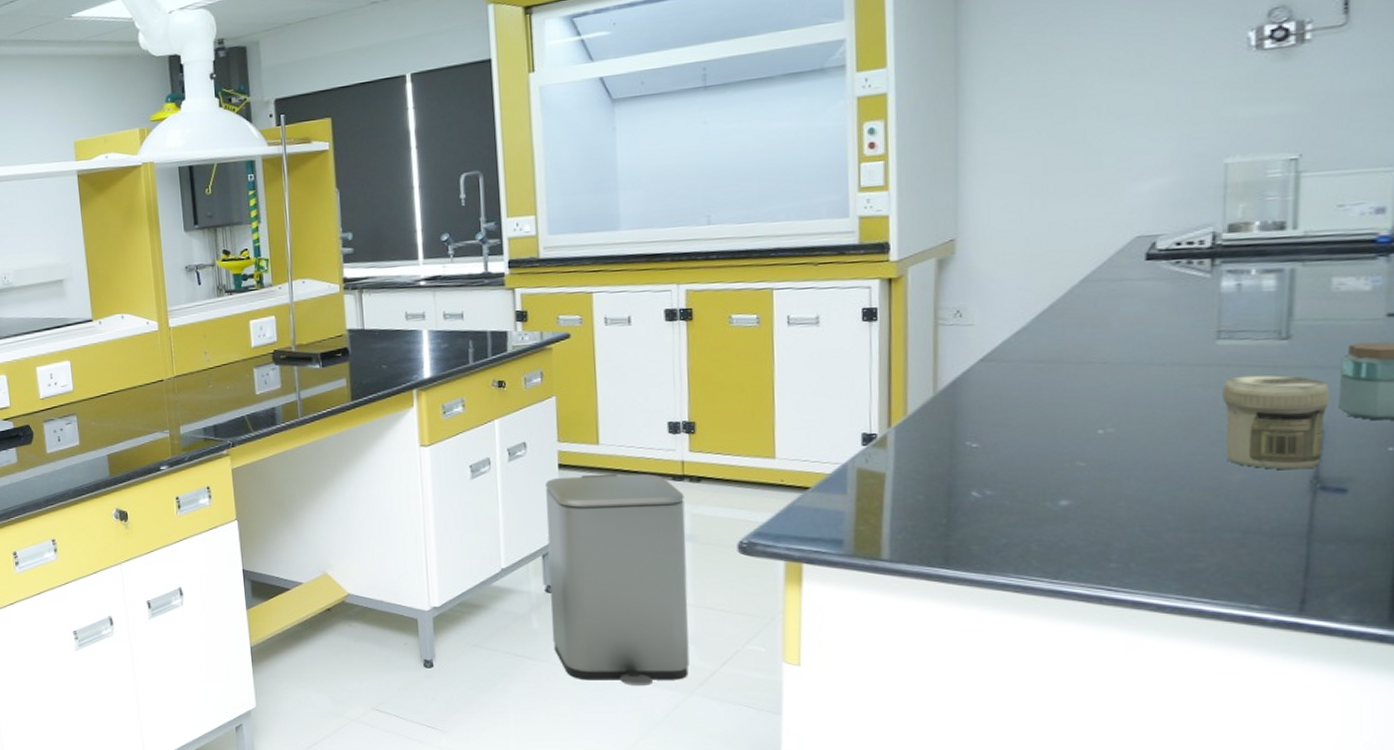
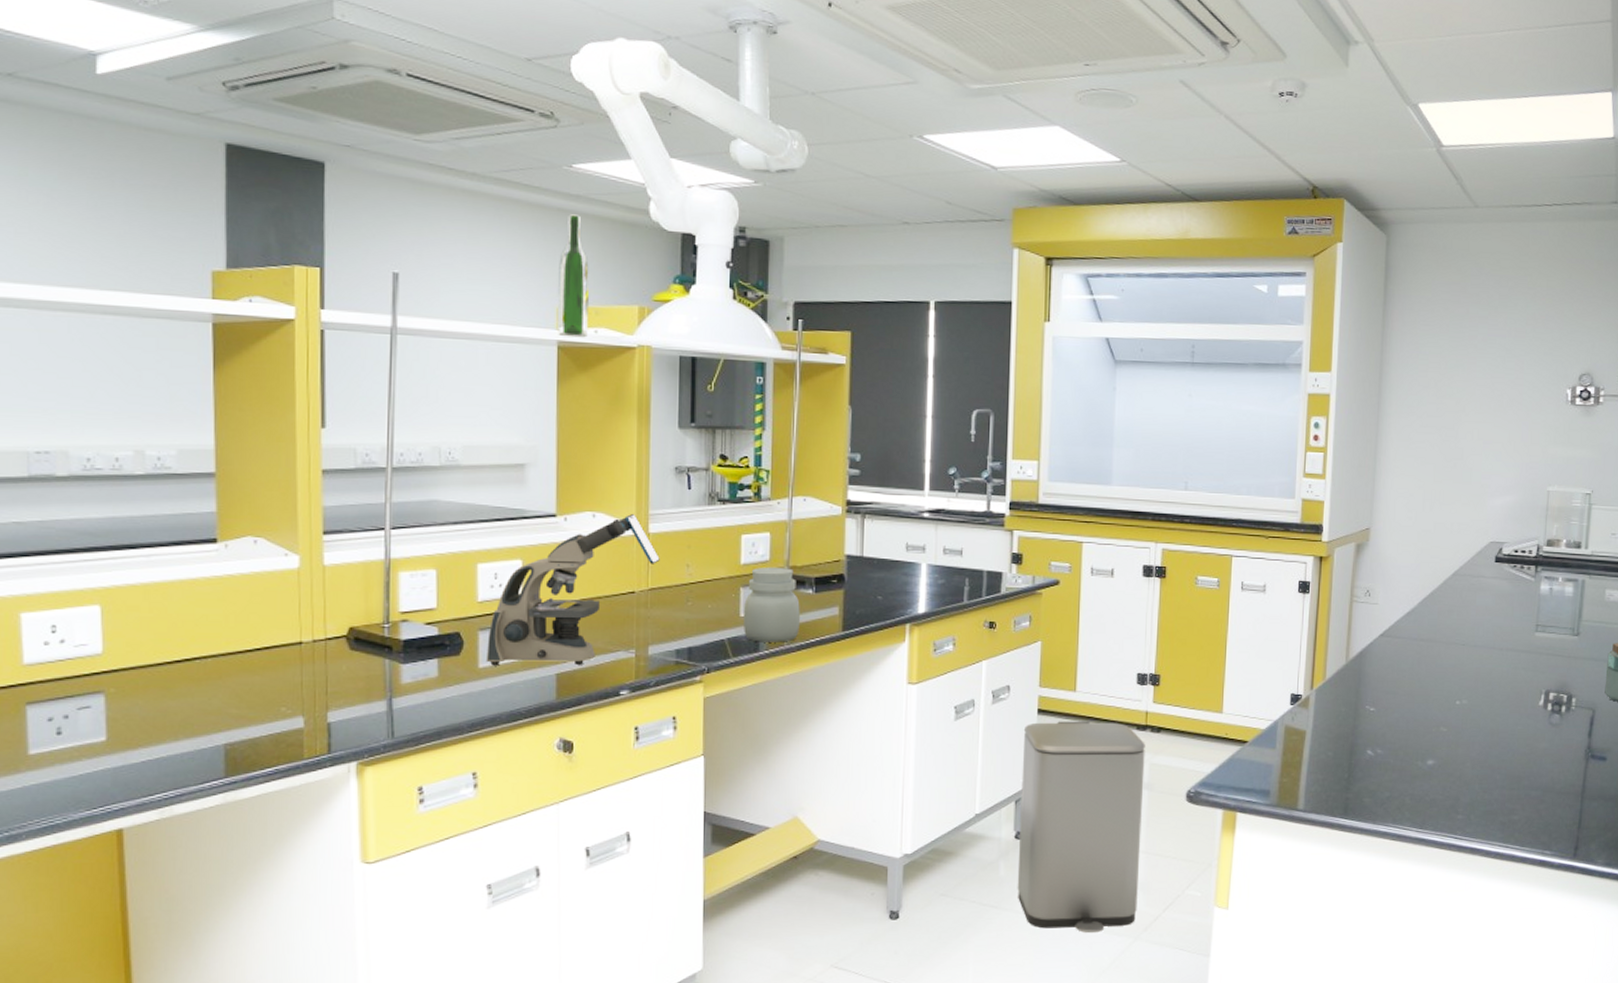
microscope: none [51,312,181,451] -> present [485,514,660,666]
wine bottle: none [70,57,101,166] -> present [557,214,590,338]
jar: none [258,346,311,417] -> present [744,566,800,642]
jar: present [1222,374,1331,470] -> none [1536,663,1601,741]

